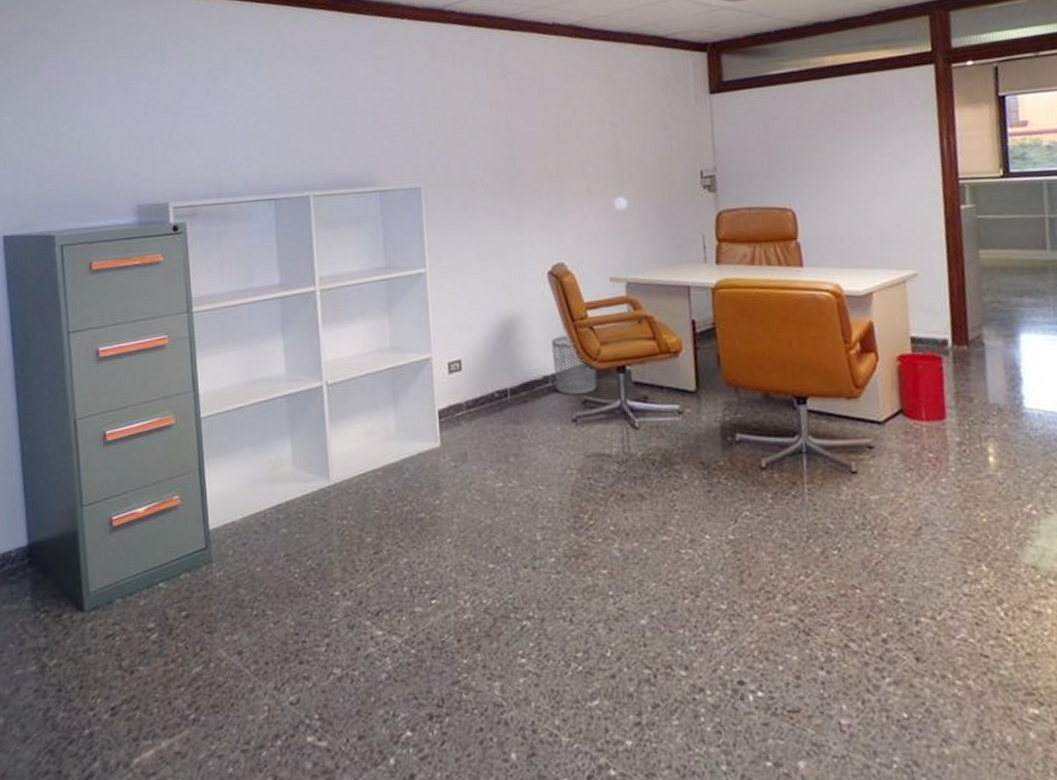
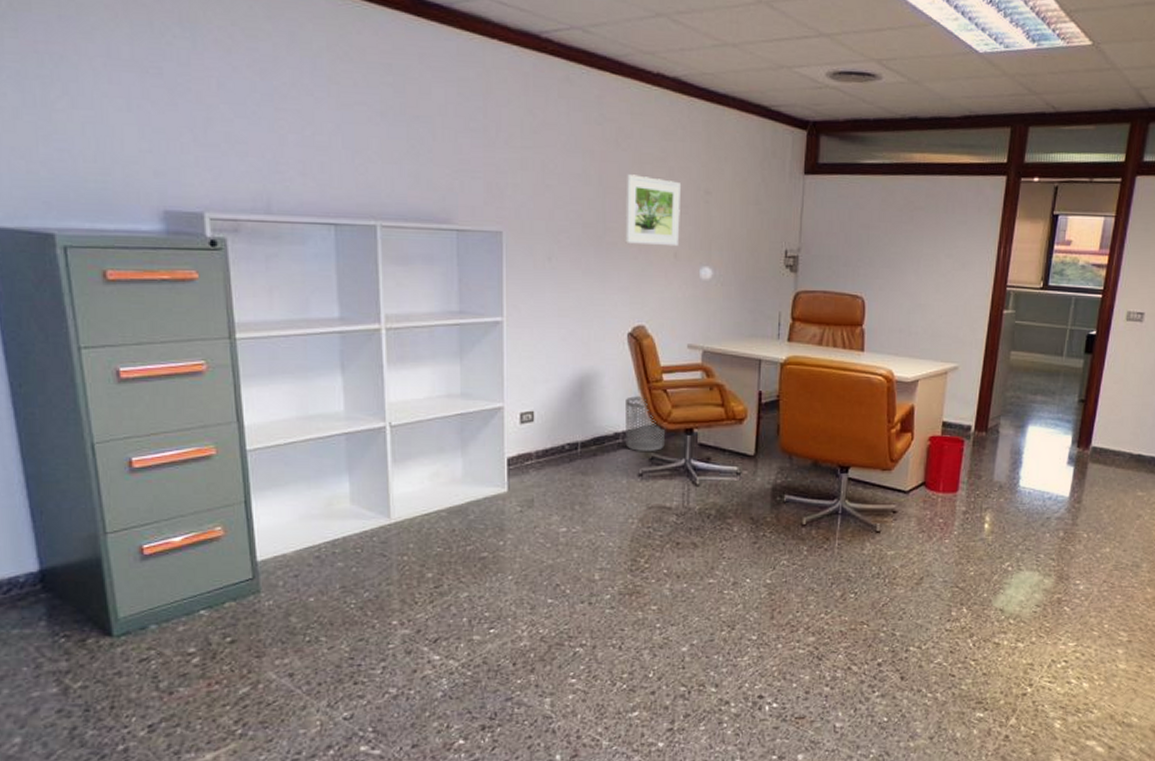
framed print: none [532,118,590,184] -> present [625,174,680,247]

